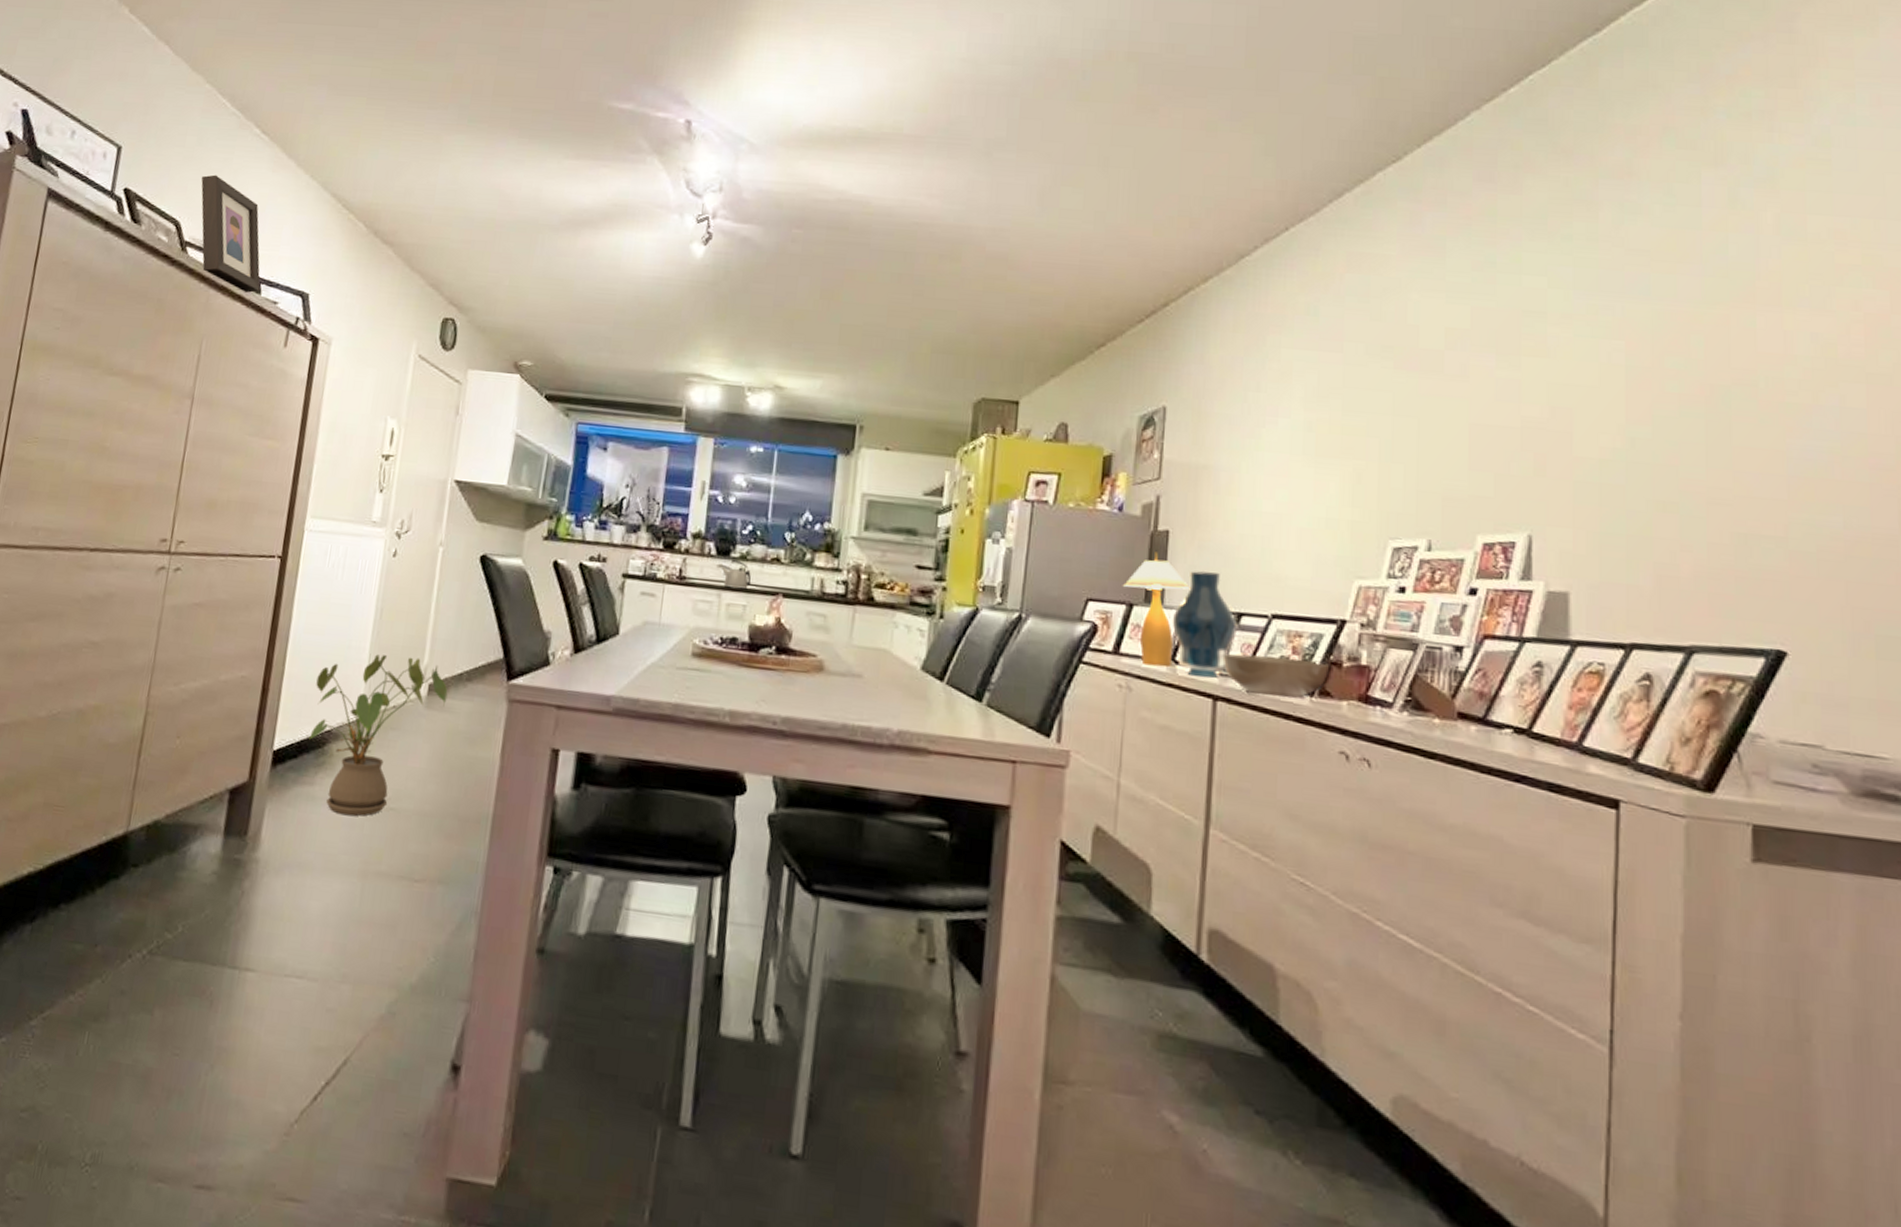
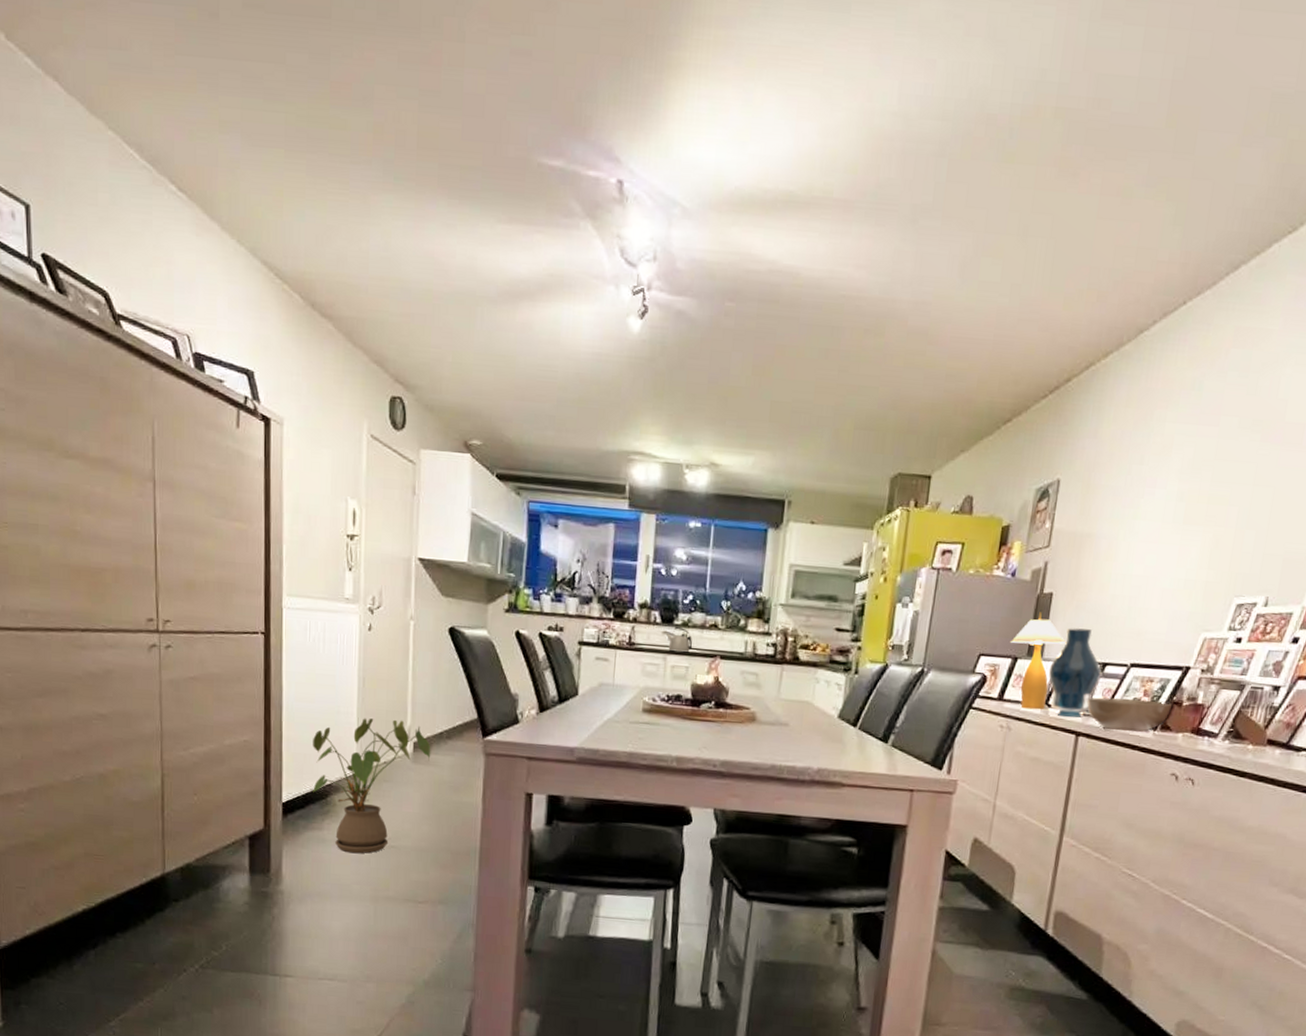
picture frame: present [201,174,261,293] -> none [121,238,203,371]

